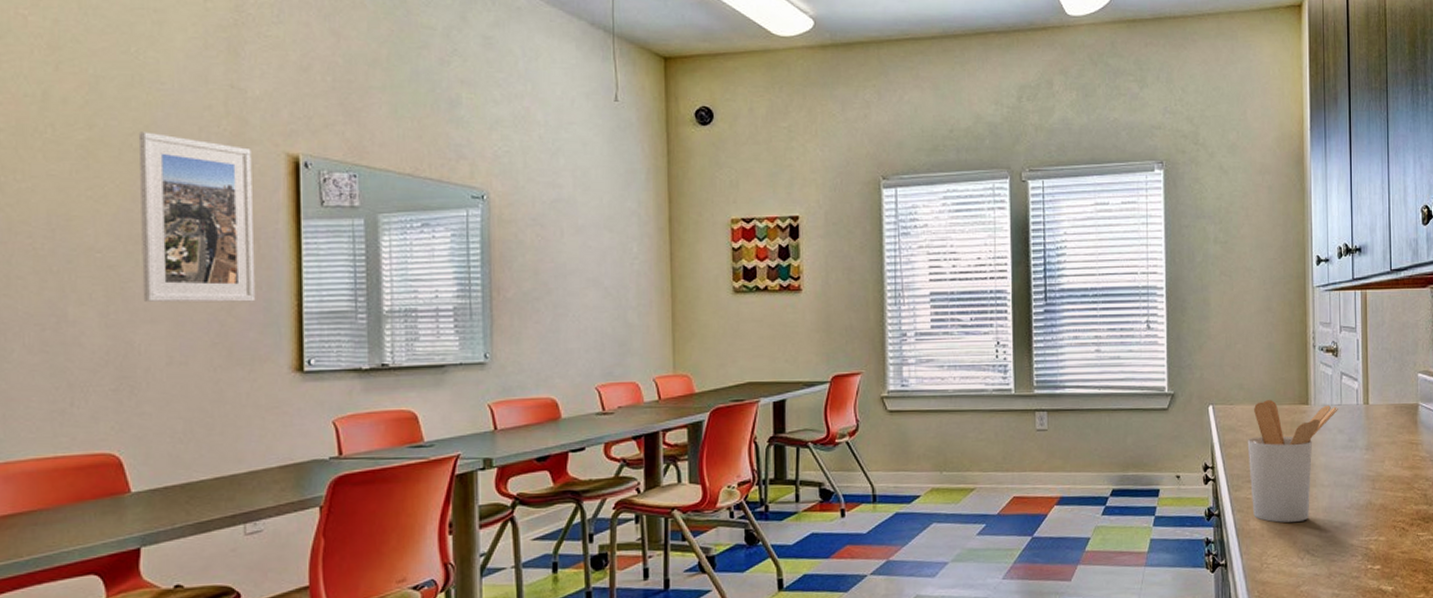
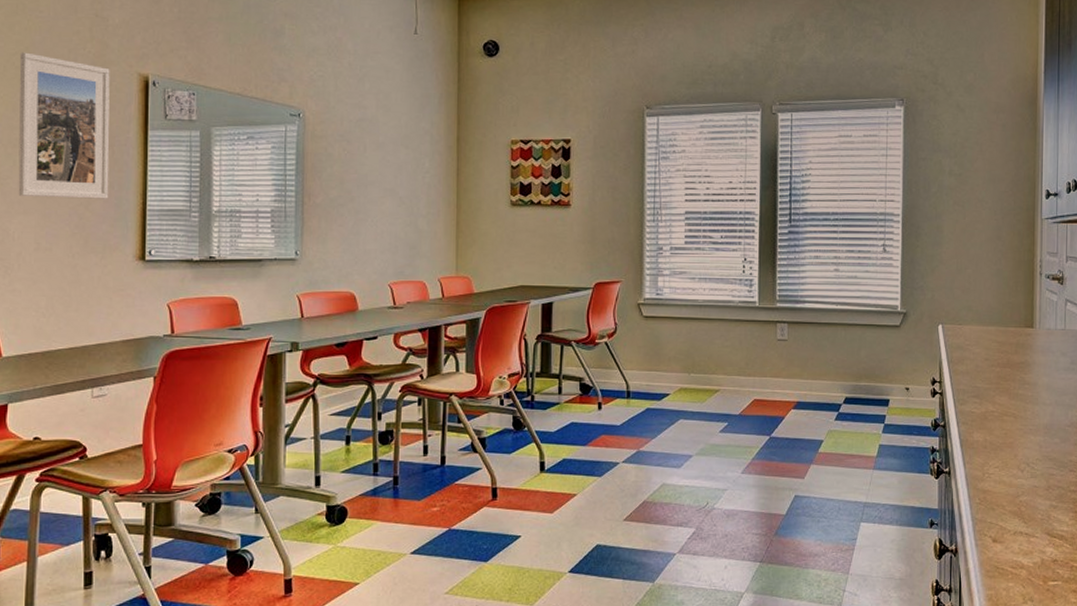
utensil holder: present [1247,400,1338,523] -> none [973,322,1062,436]

